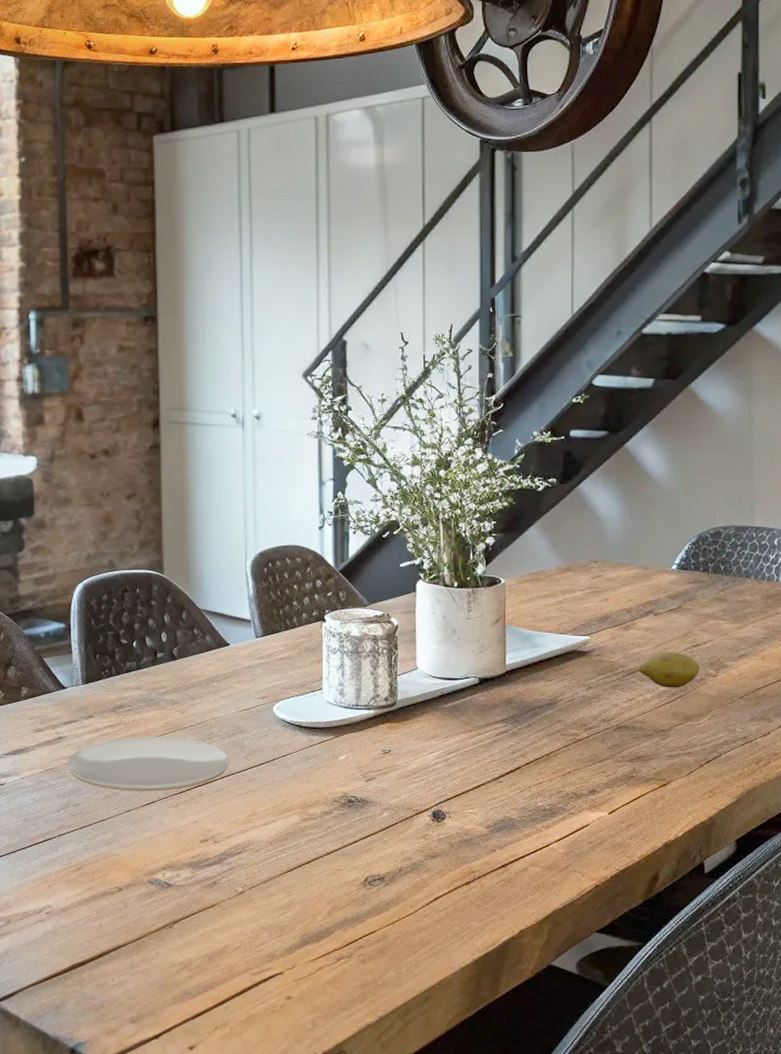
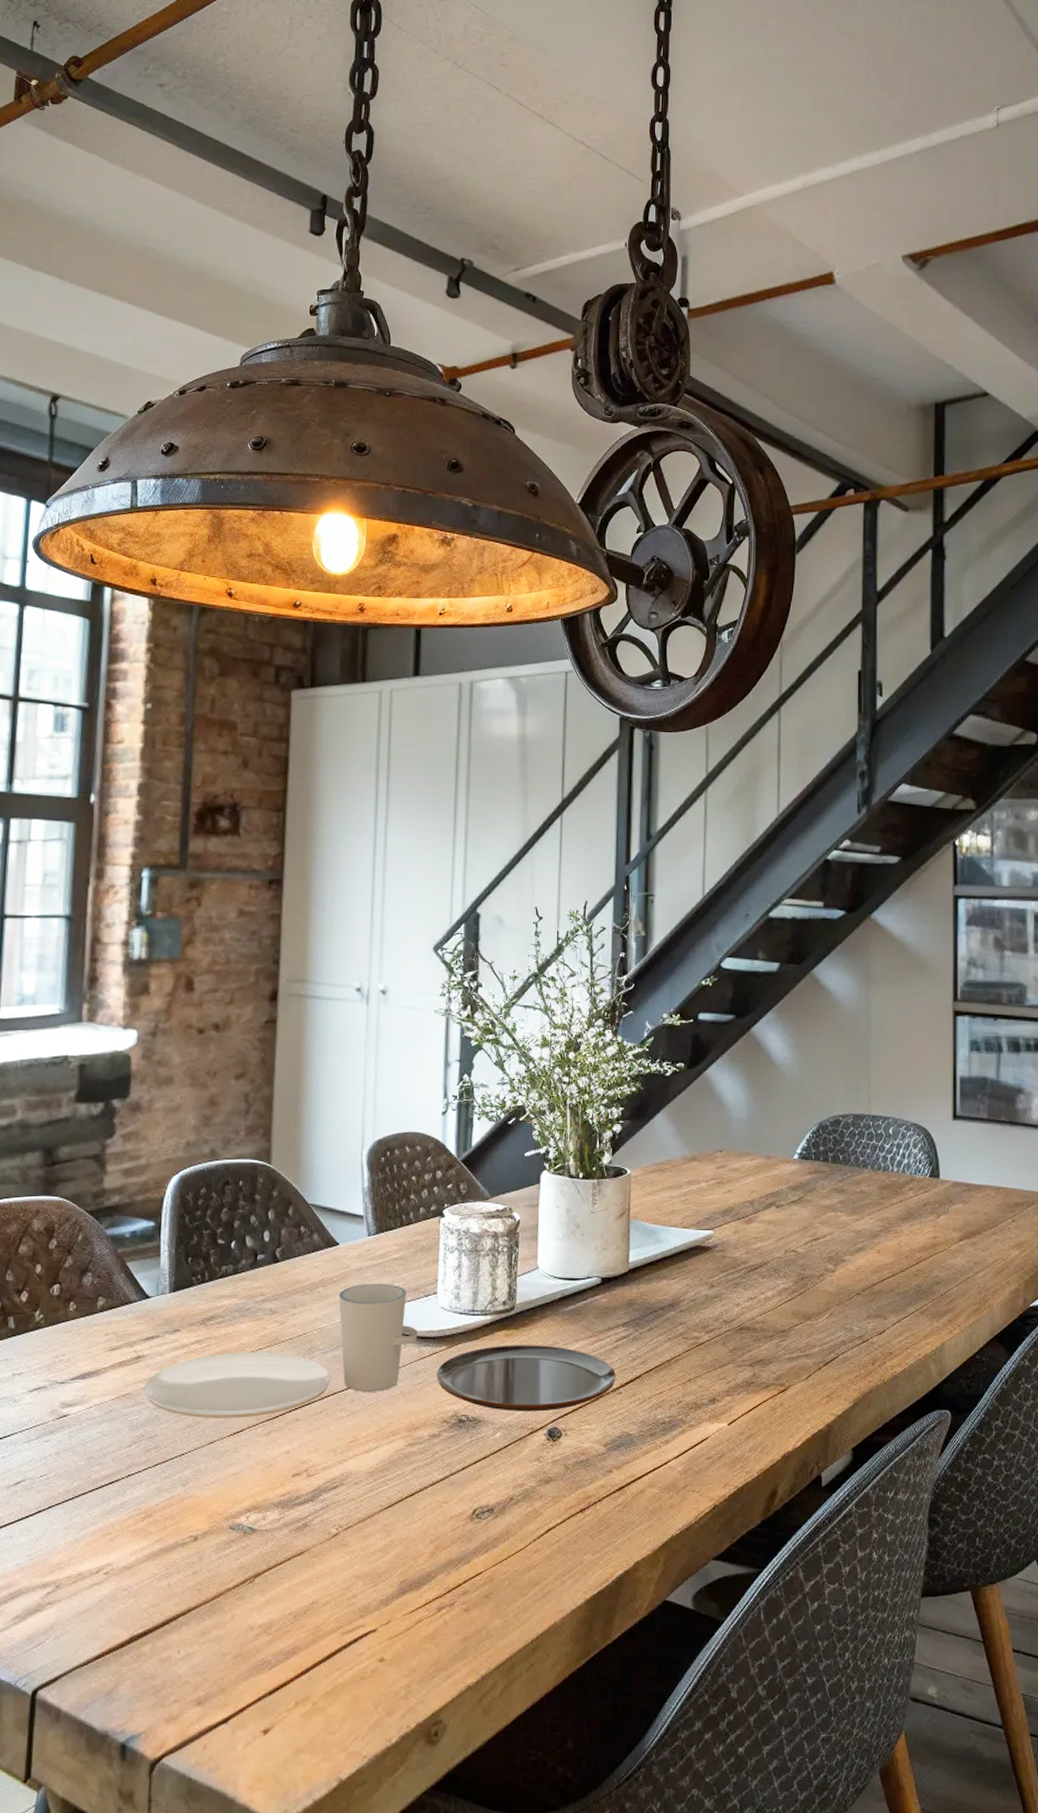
cup: none [232,679,307,774] -> present [339,1283,418,1392]
plate: none [326,736,496,796] -> present [437,1345,616,1412]
fruit: present [638,651,700,688] -> none [760,1246,820,1285]

